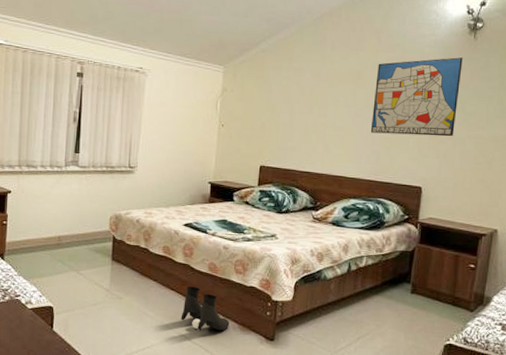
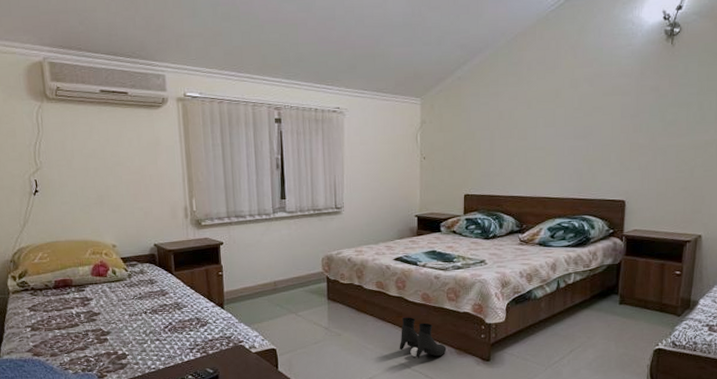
wall art: present [370,57,463,137] -> none [571,66,661,151]

